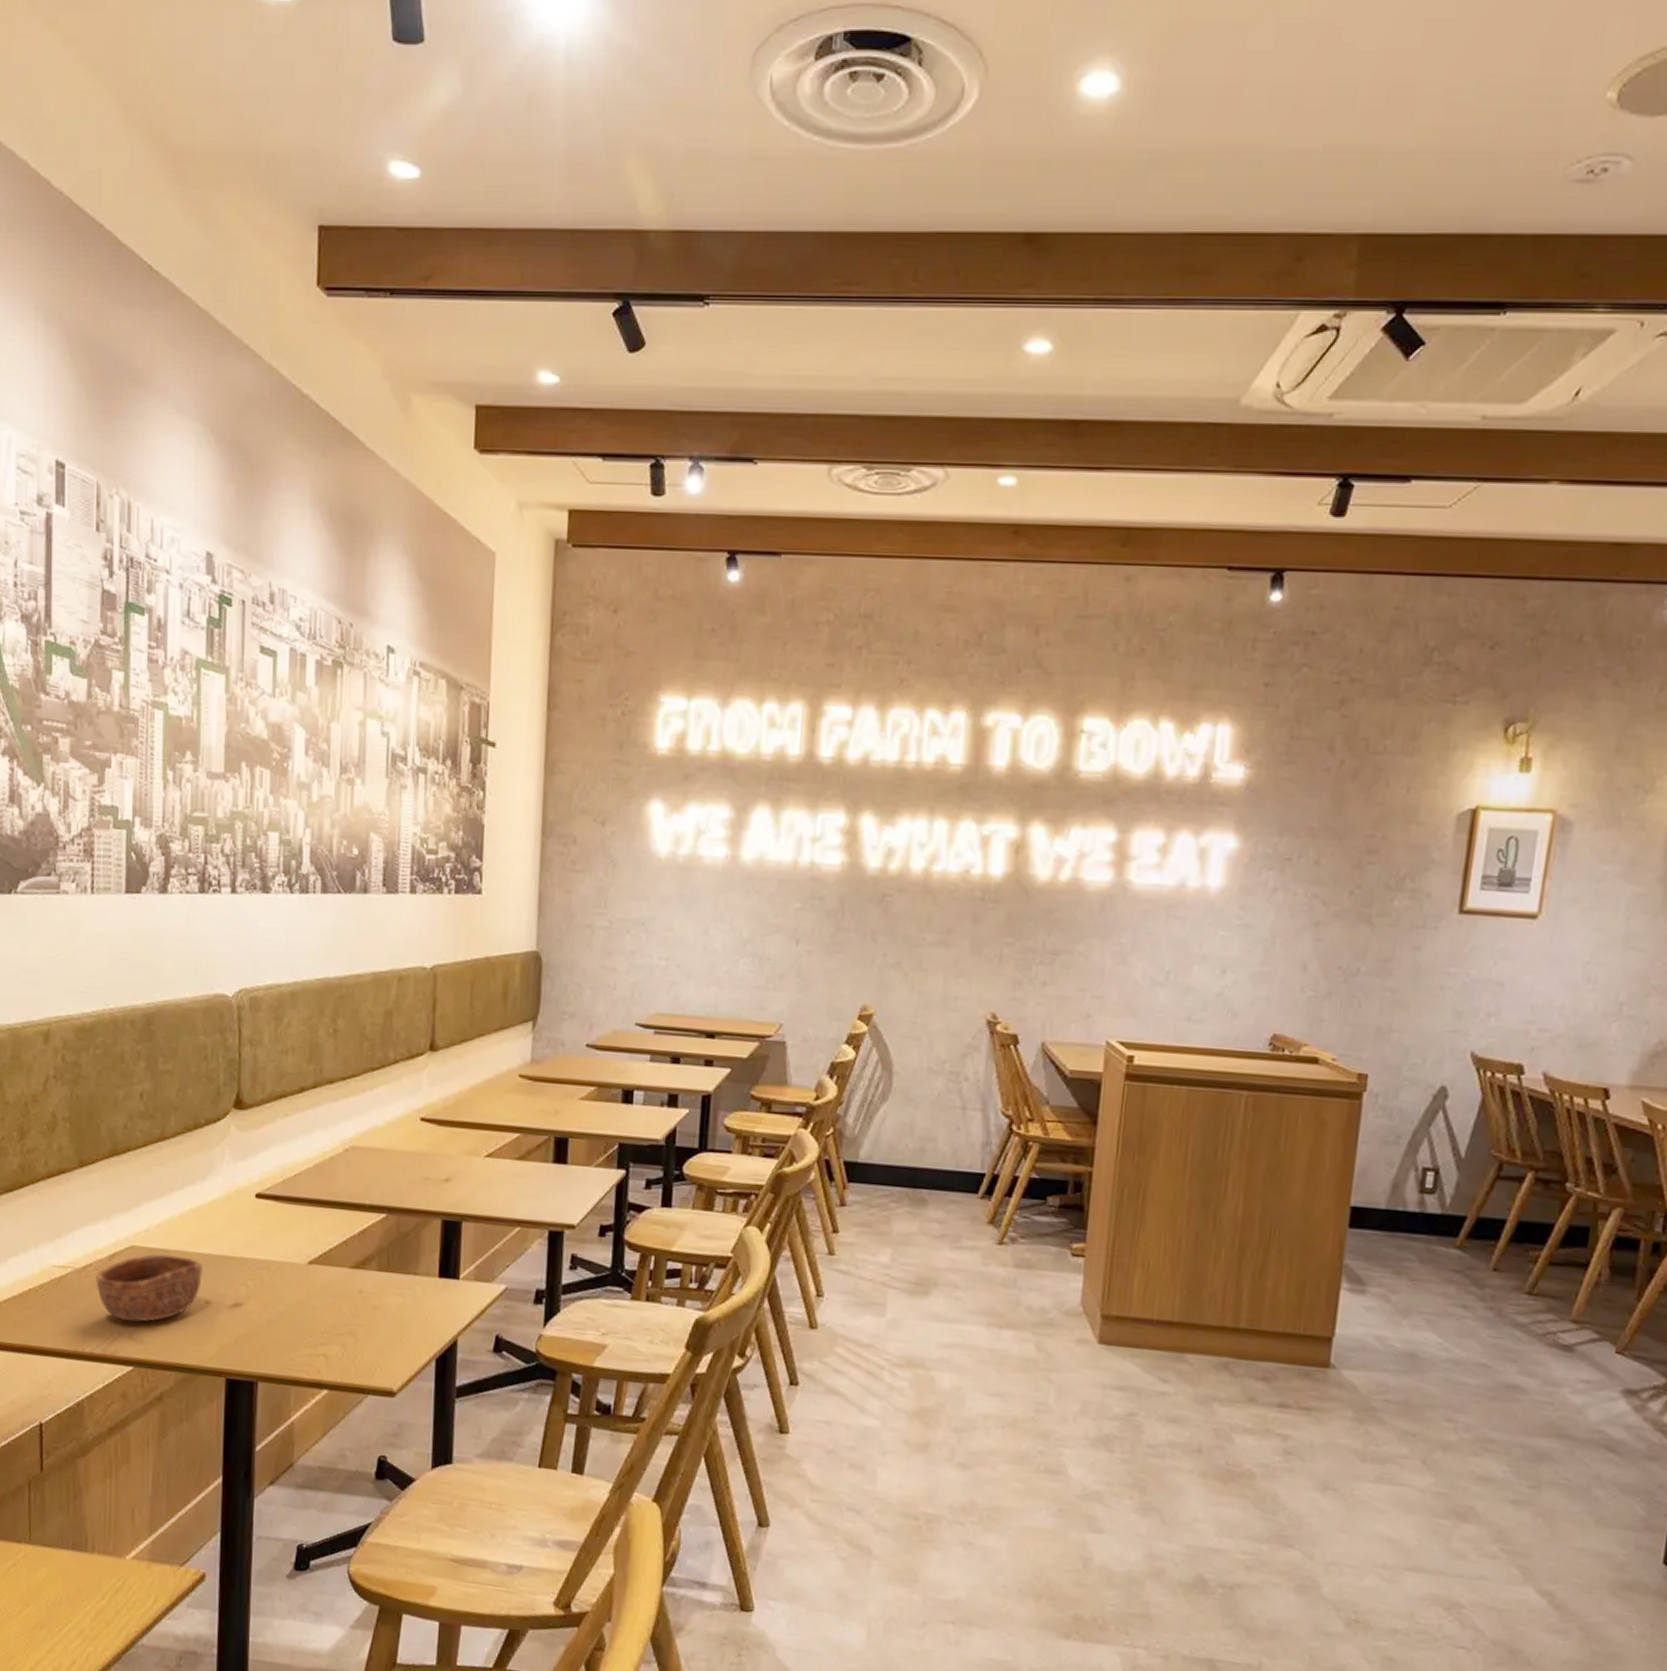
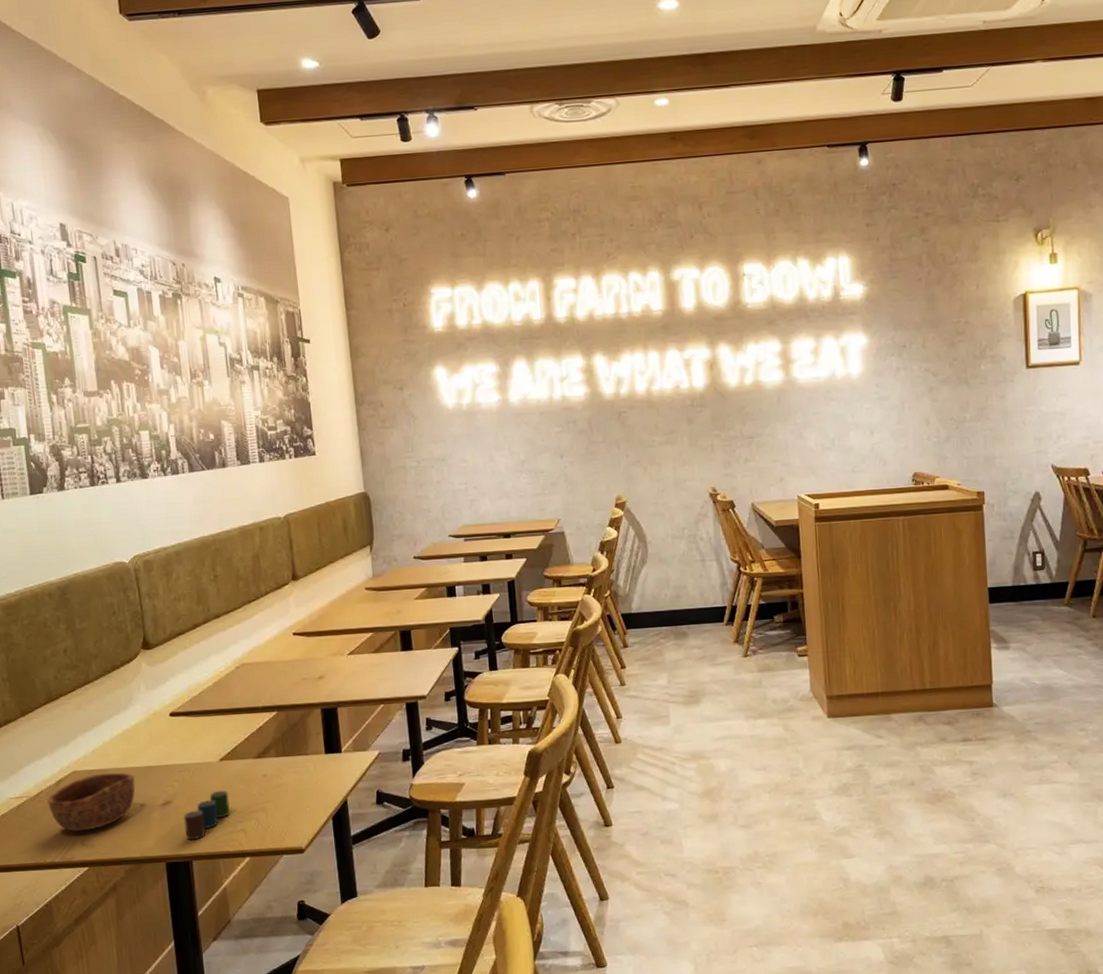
cup: none [254,1300,313,1357] -> present [183,790,231,841]

